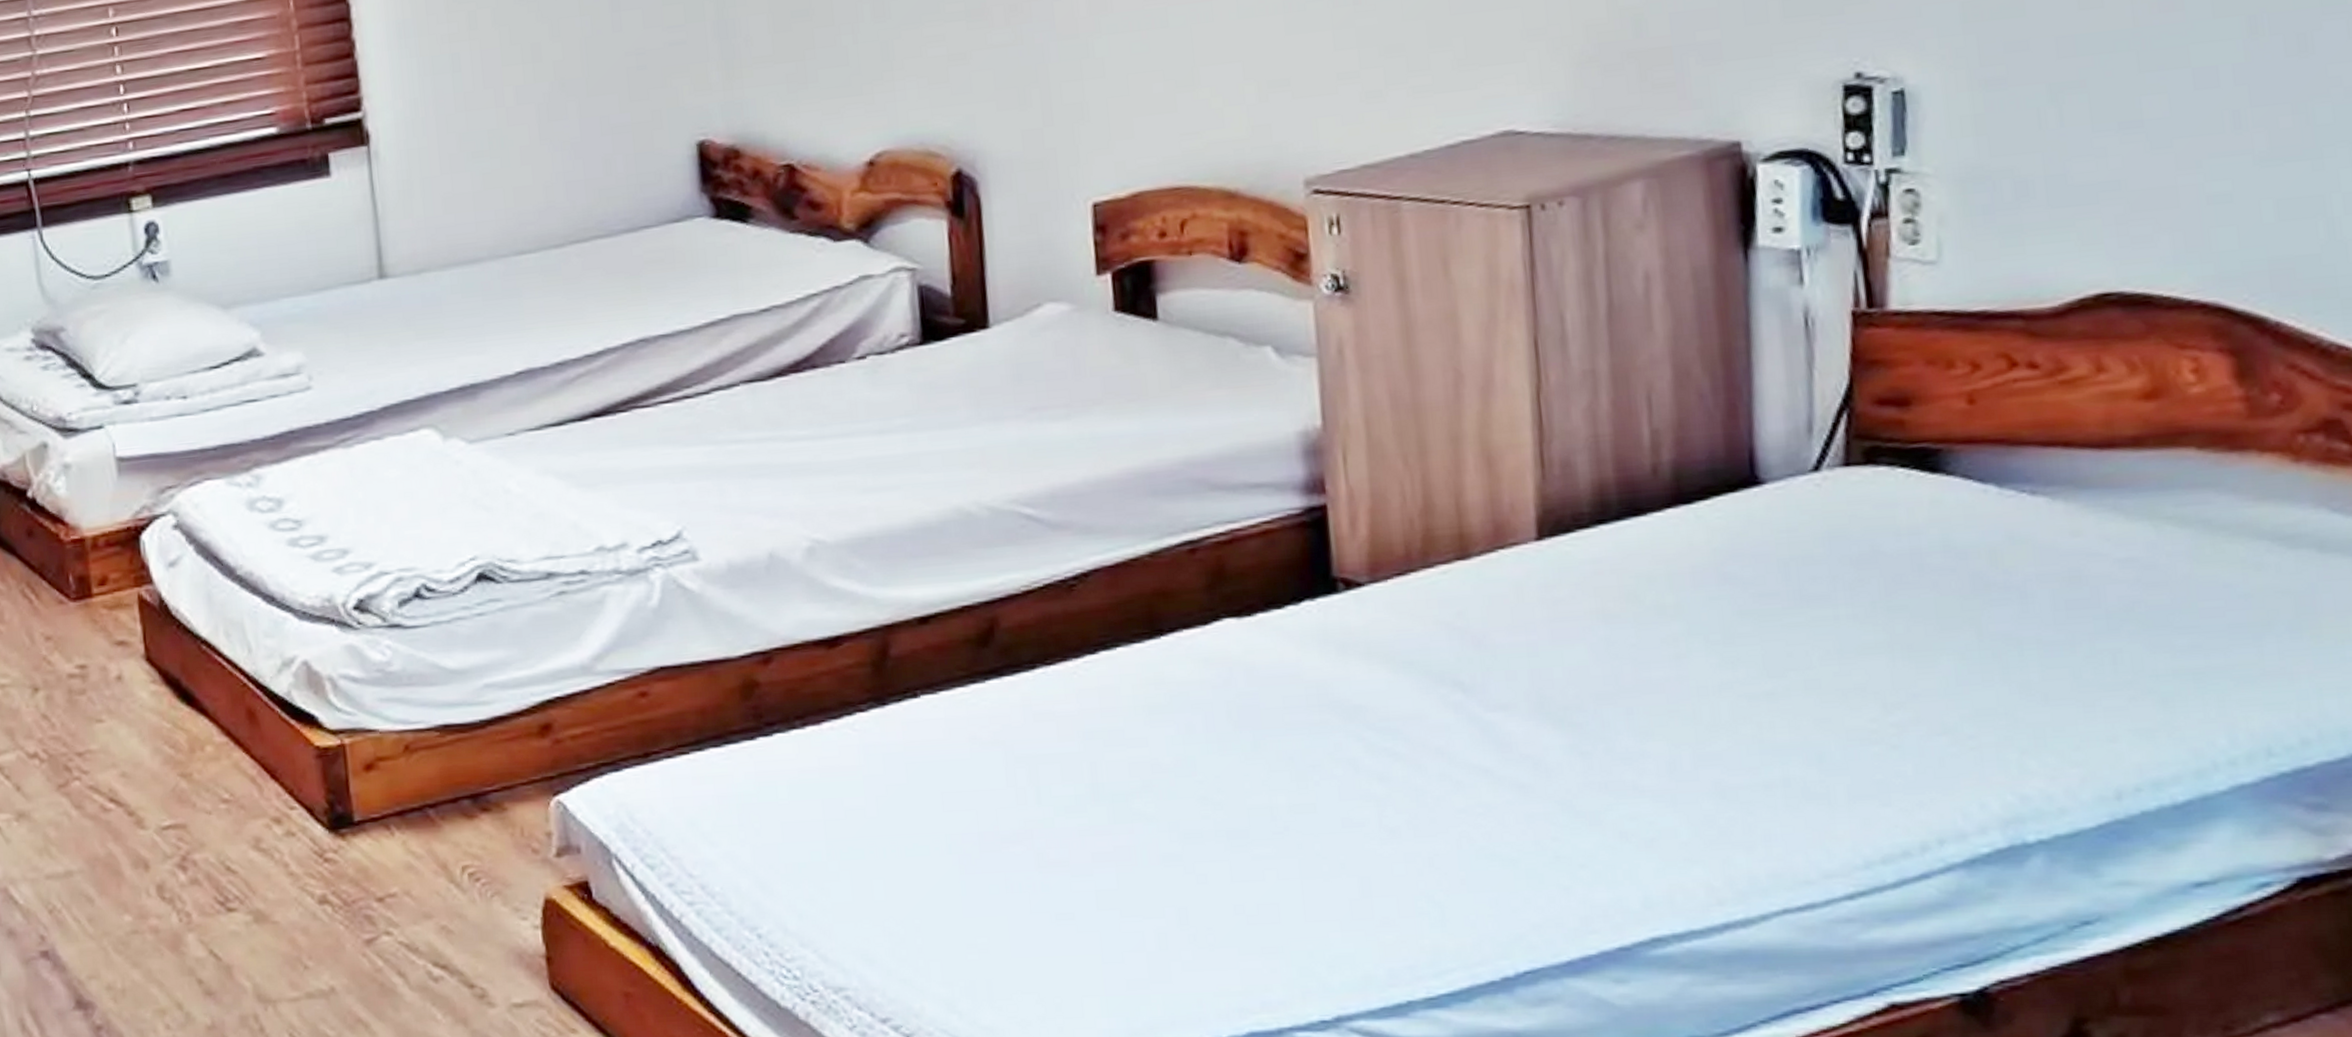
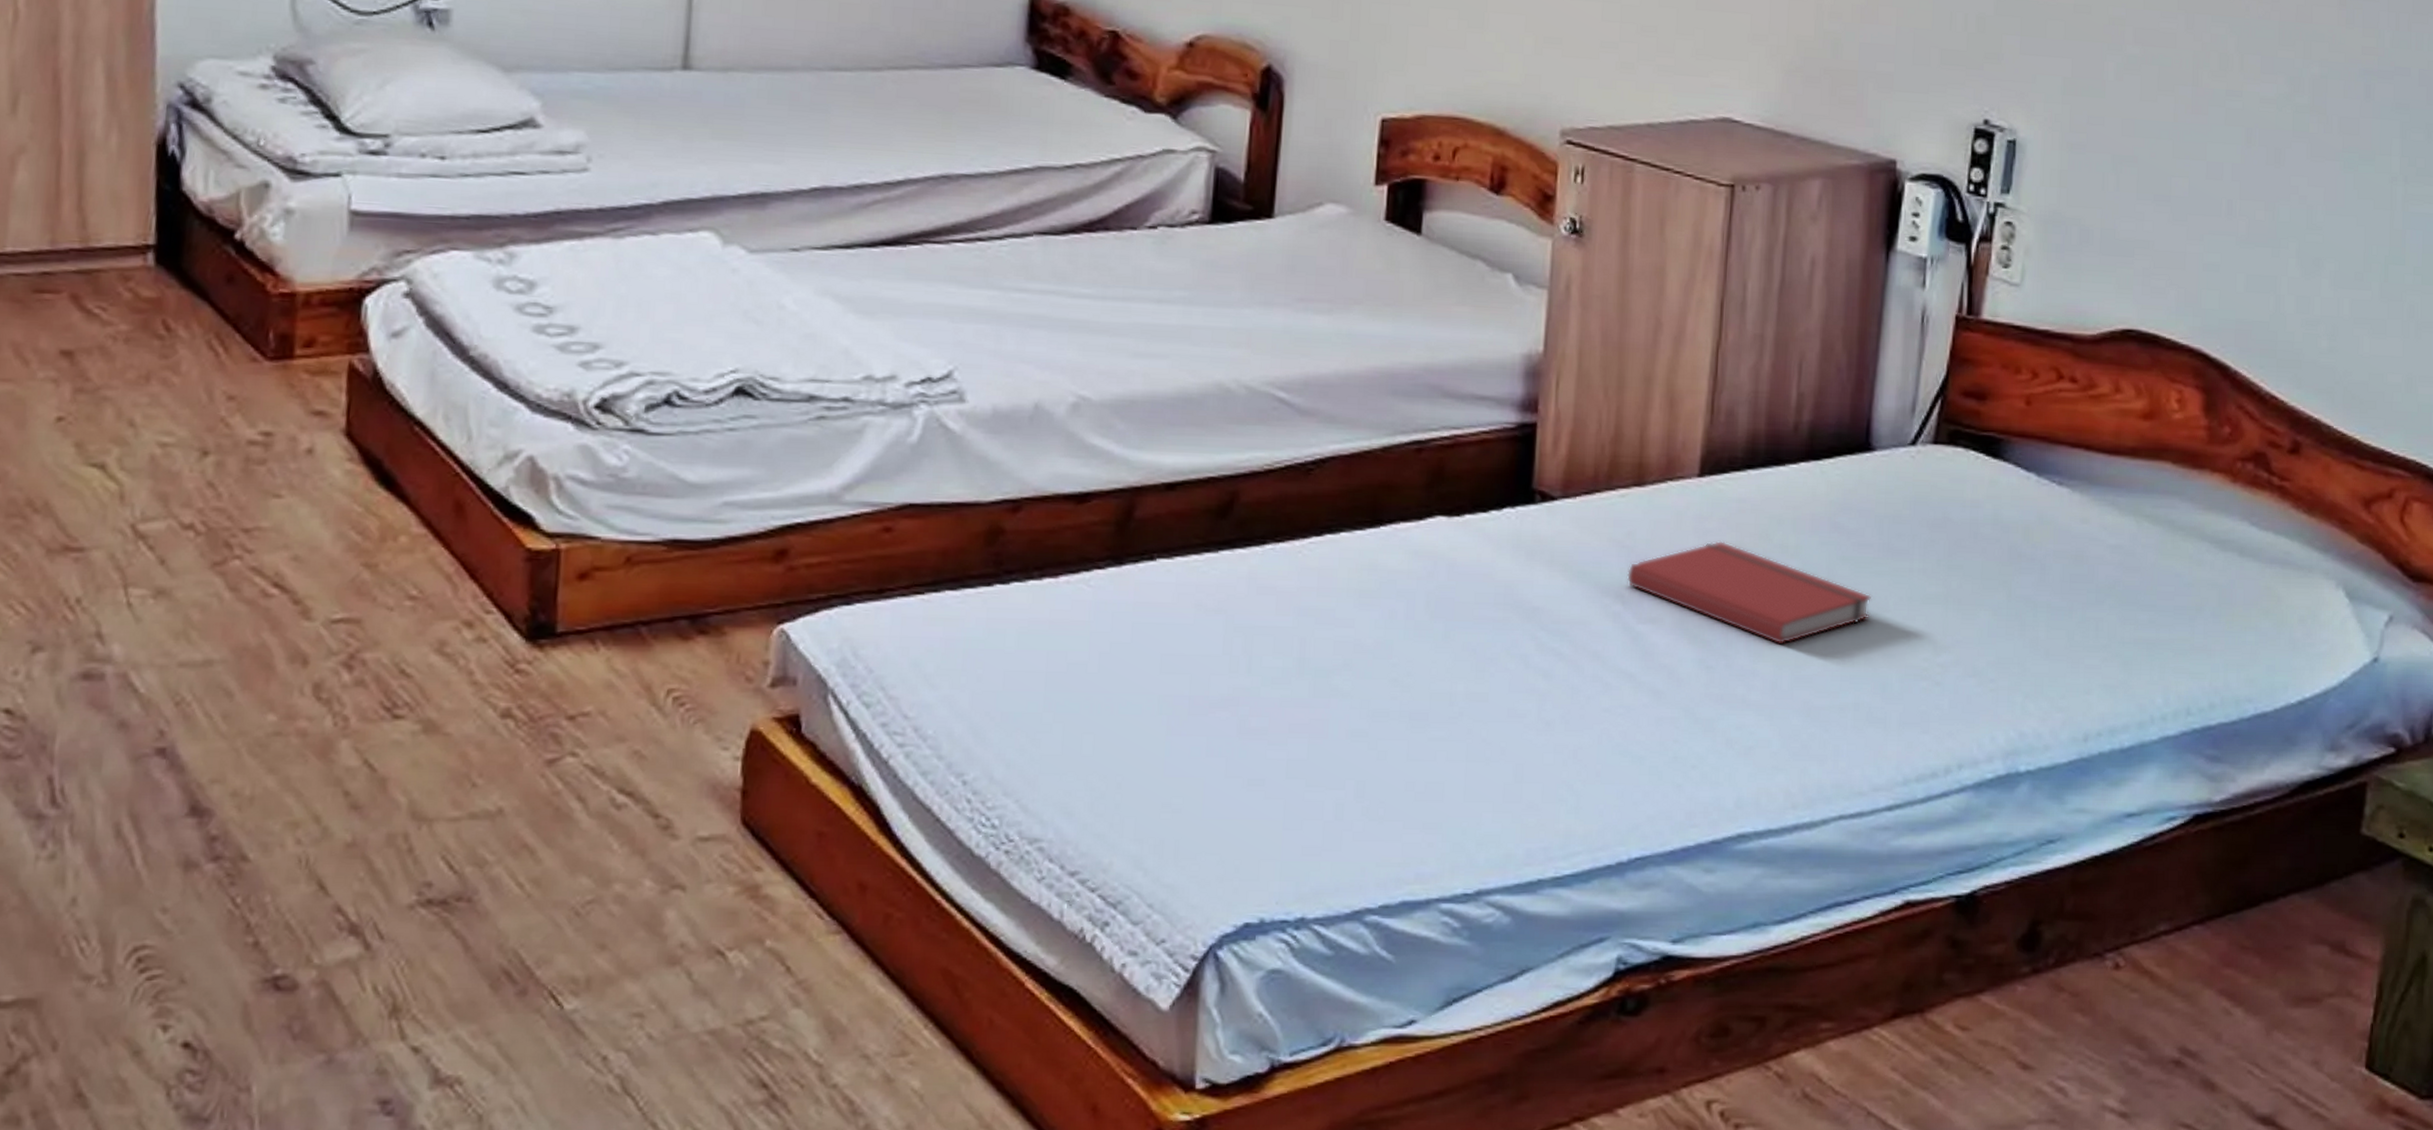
book: none [1464,609,1788,720] -> present [1627,540,1871,645]

